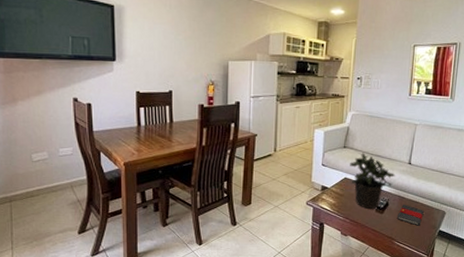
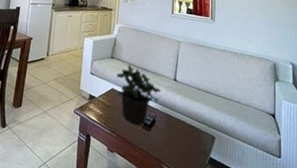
book: present [396,205,424,226] -> none [164,124,192,150]

